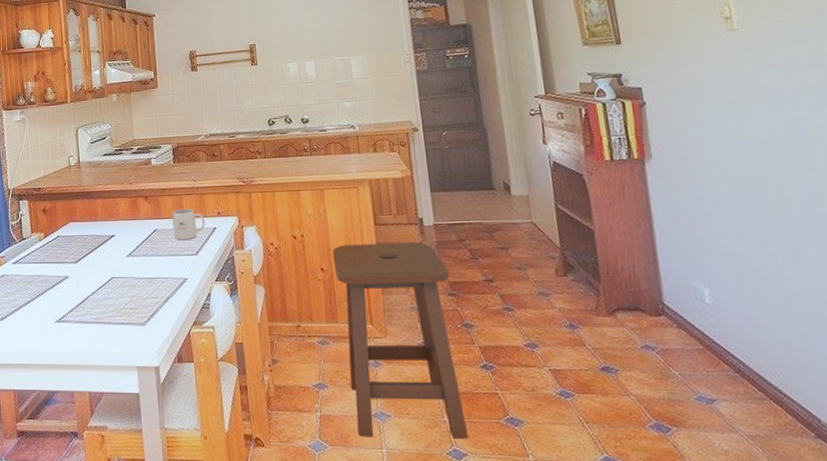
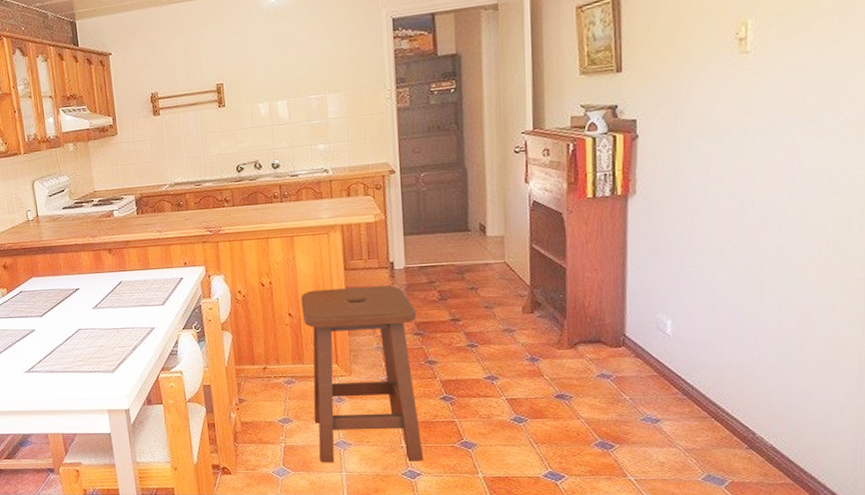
mug: present [172,208,205,240] -> none [137,259,171,292]

